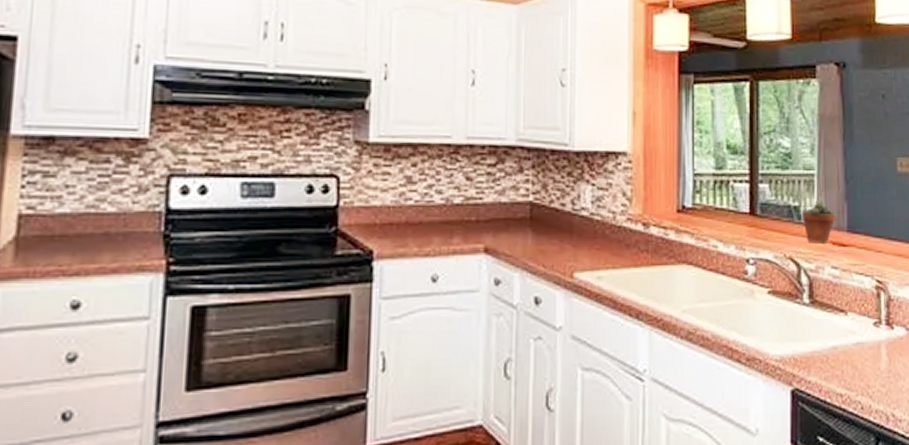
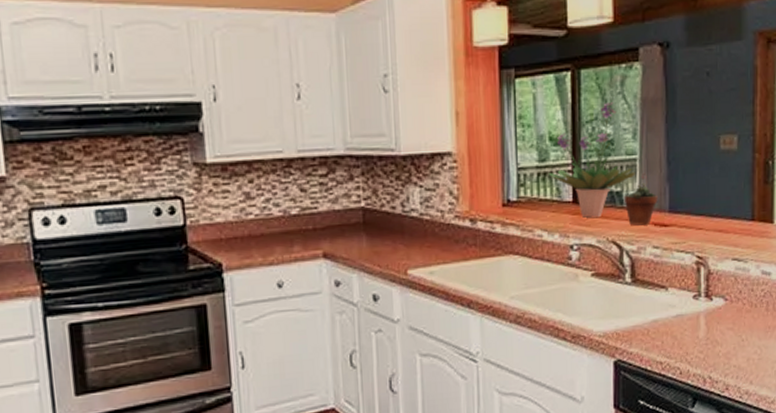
potted plant: none [725,115,814,232] -> present [549,102,636,218]

